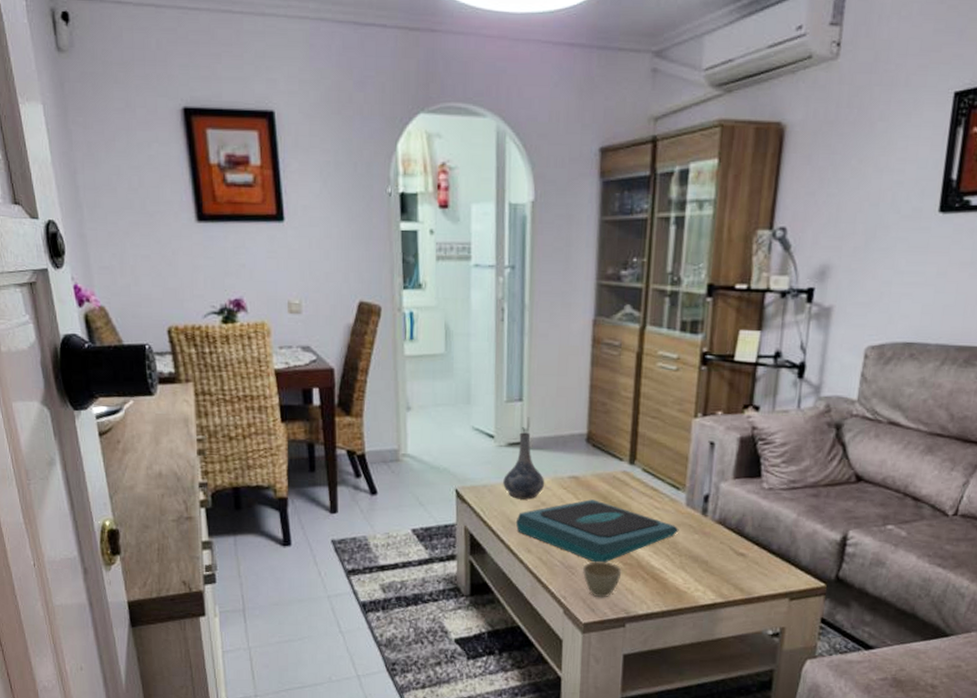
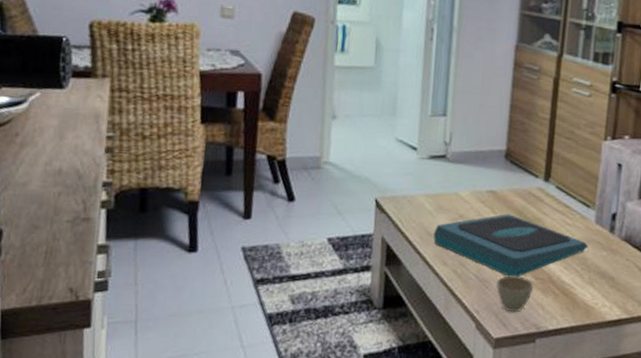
decorative vase: present [503,432,545,500] -> none [423,146,464,212]

